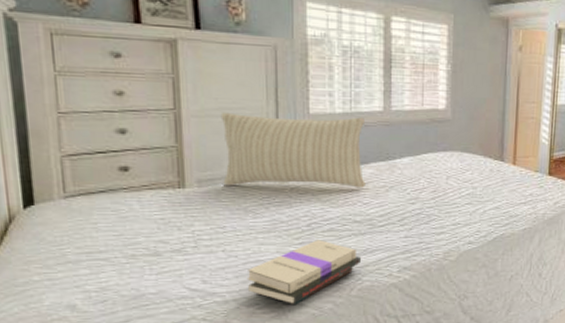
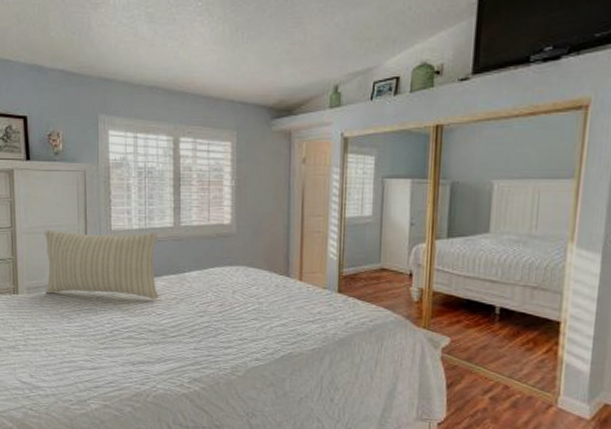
books: present [246,240,362,306] -> none [63,346,156,405]

